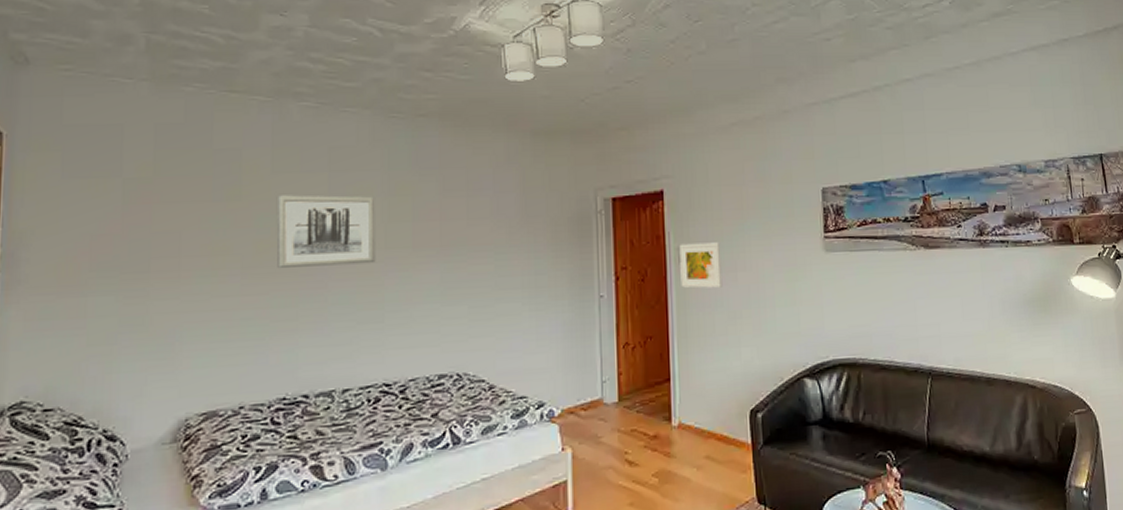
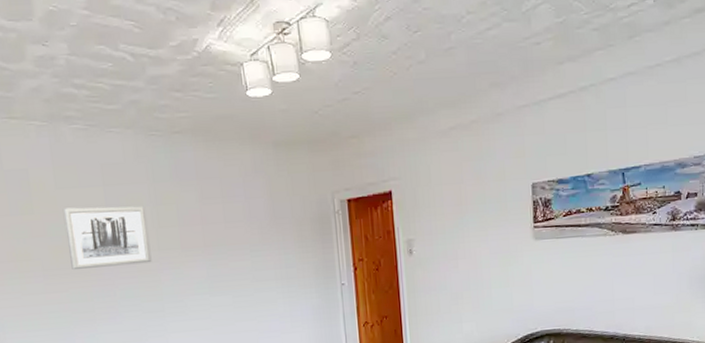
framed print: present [679,242,723,288] -> none [407,235,446,275]

